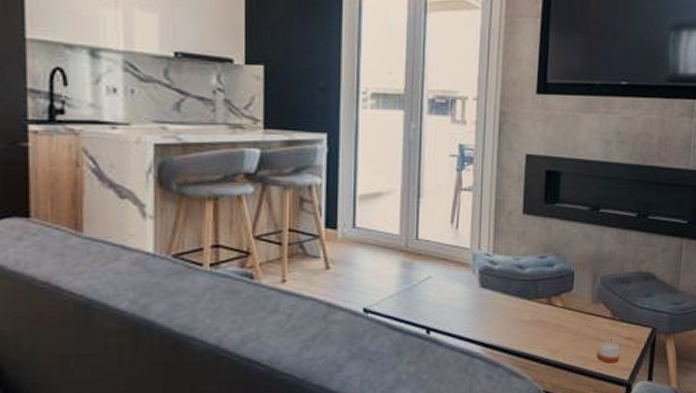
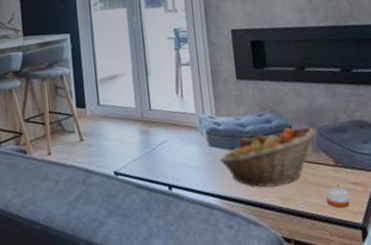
fruit basket: none [489,273,599,337] -> present [219,126,316,188]

